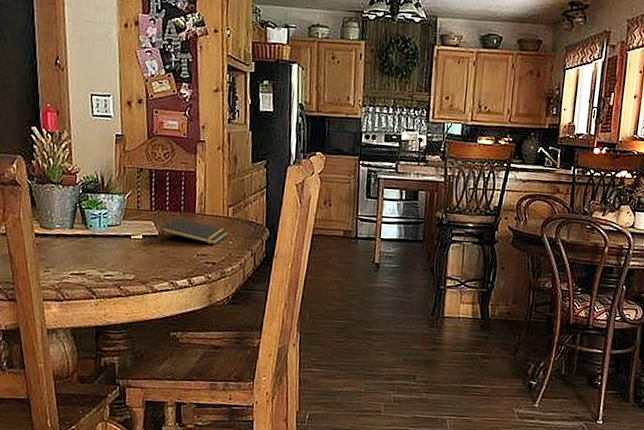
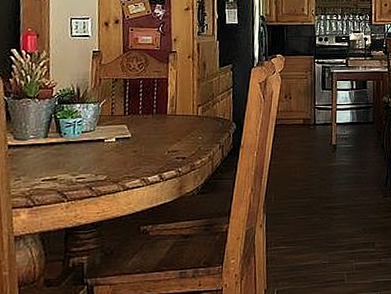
notepad: present [160,217,229,245] -> none [133,119,198,144]

